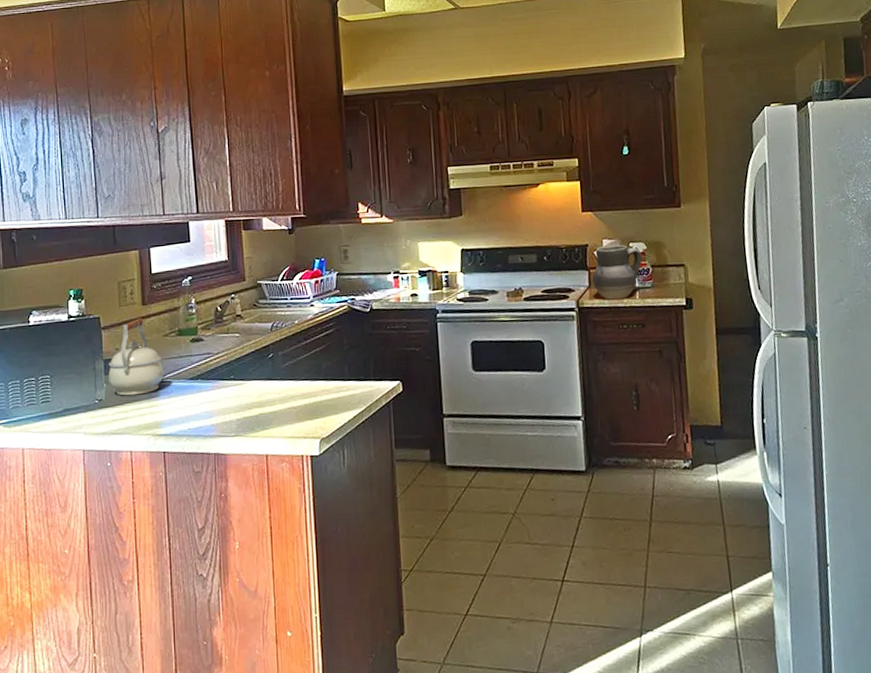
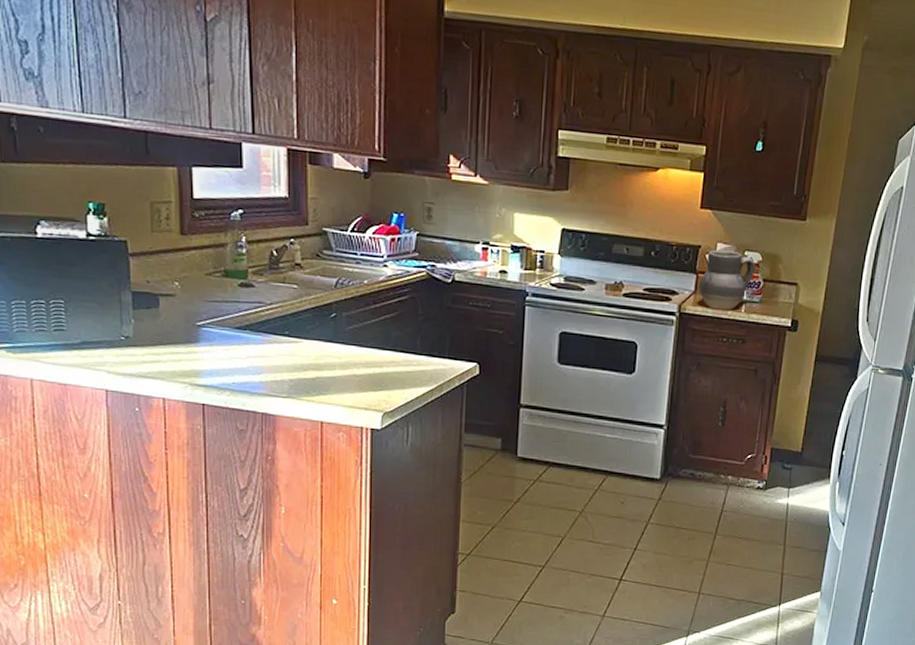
kettle: present [108,318,165,396] -> none [137,249,206,338]

